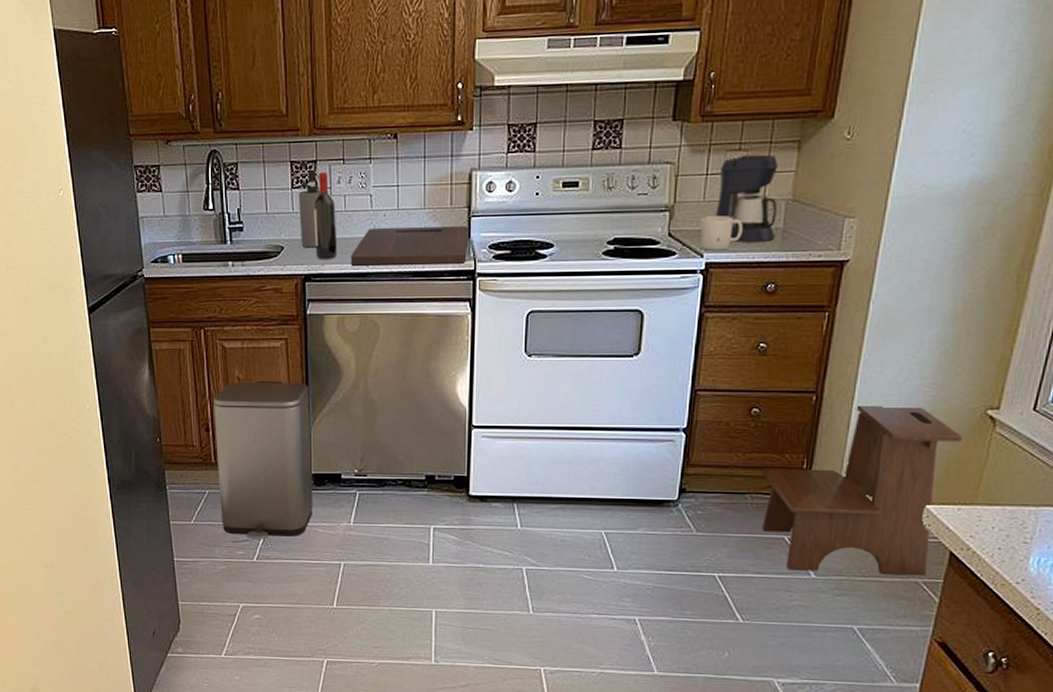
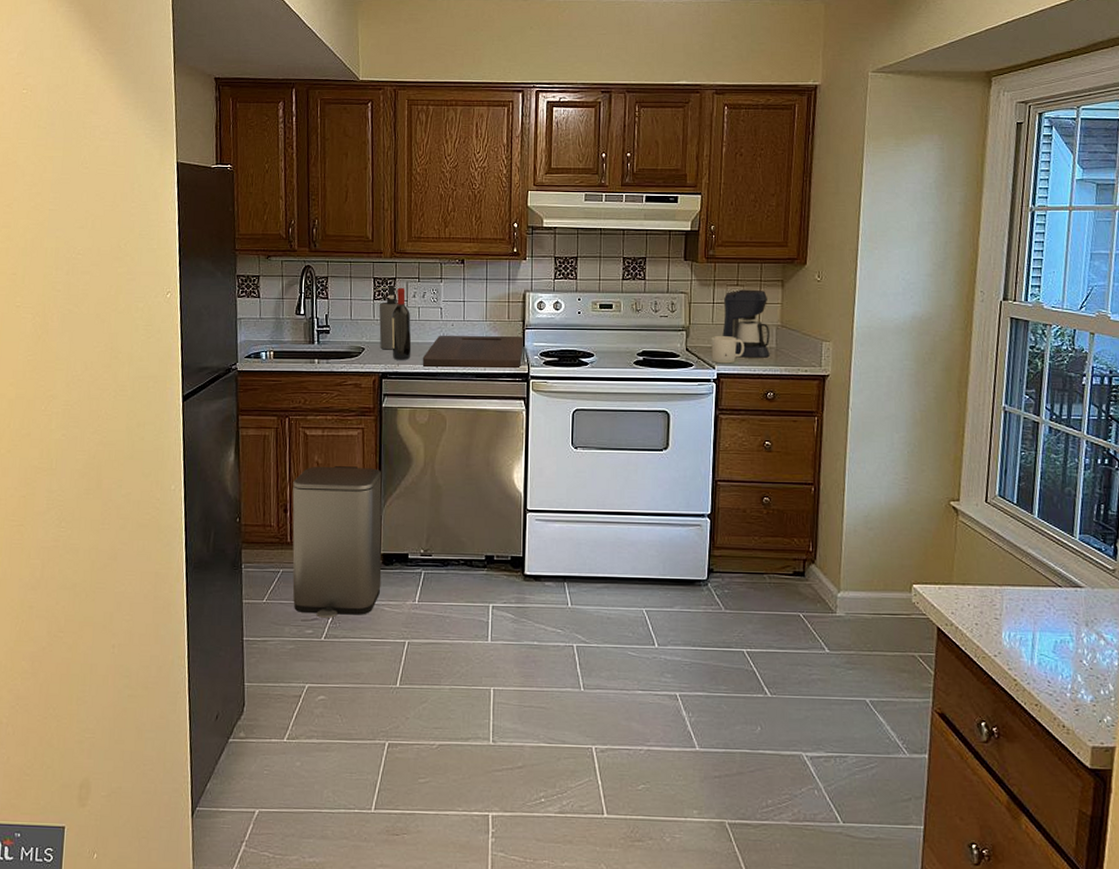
step stool: present [761,405,963,576] -> none [775,496,935,650]

